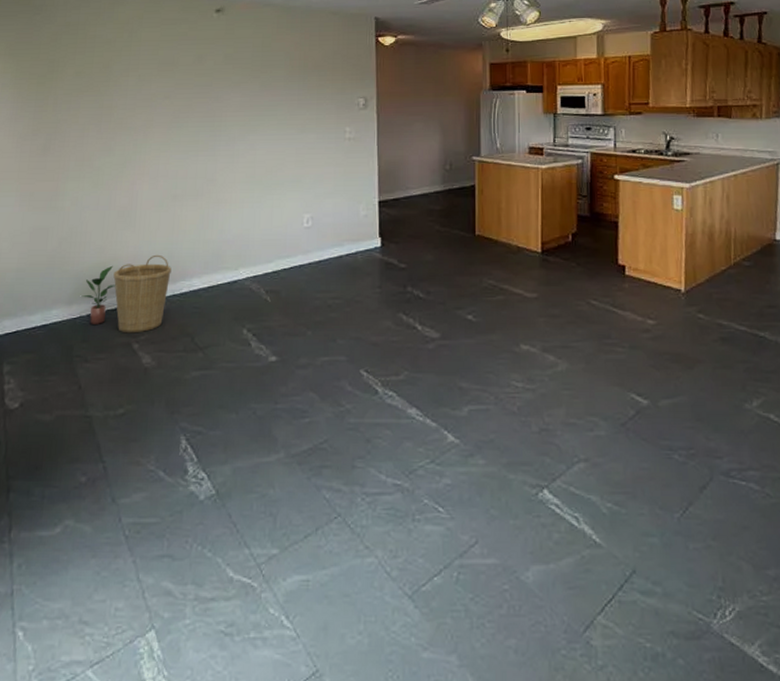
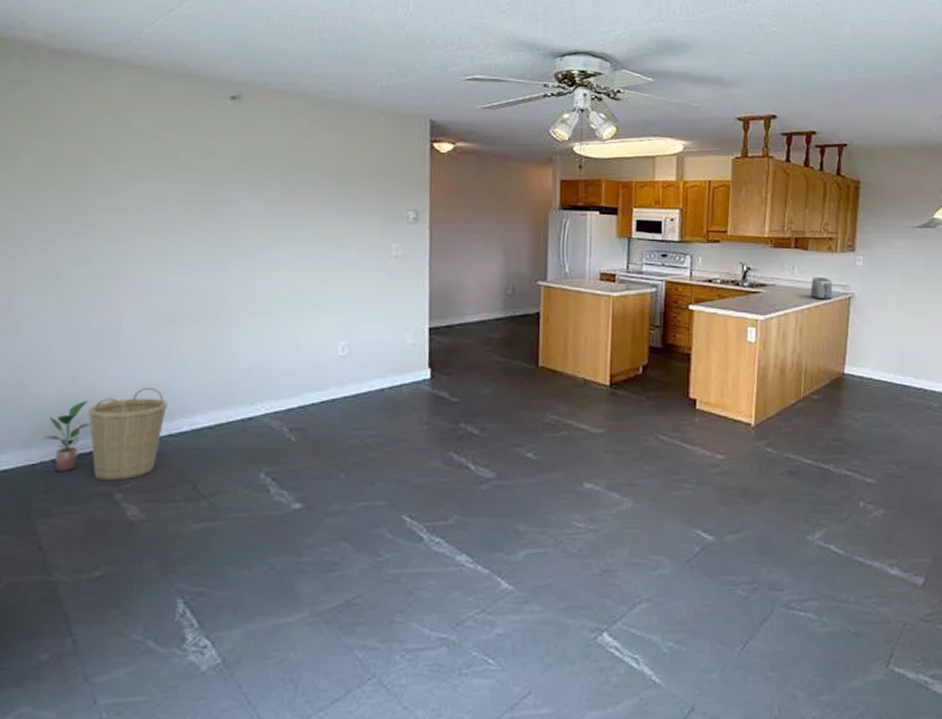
toaster: none [736,144,760,167] -> present [810,278,833,300]

